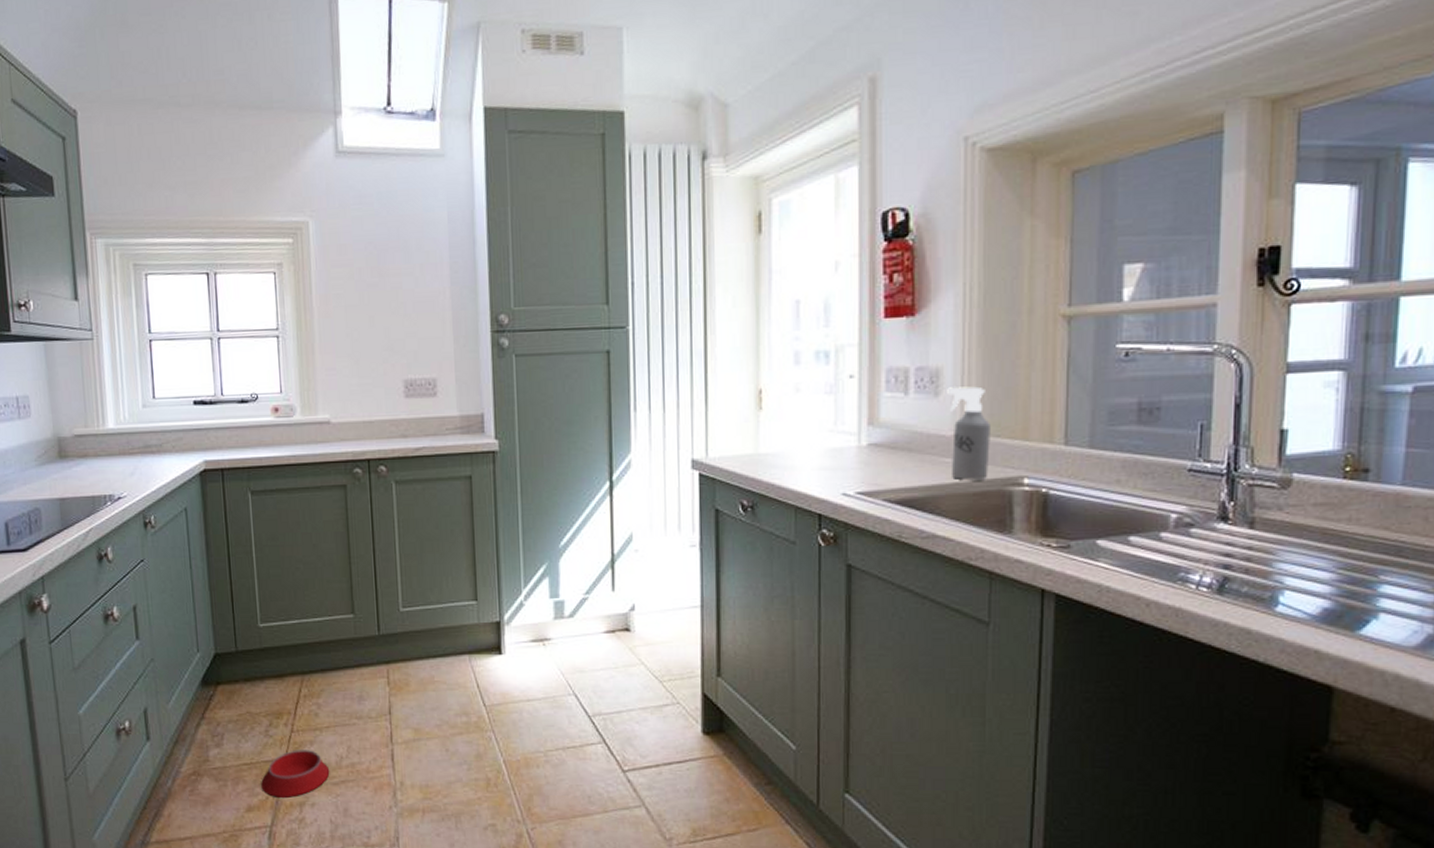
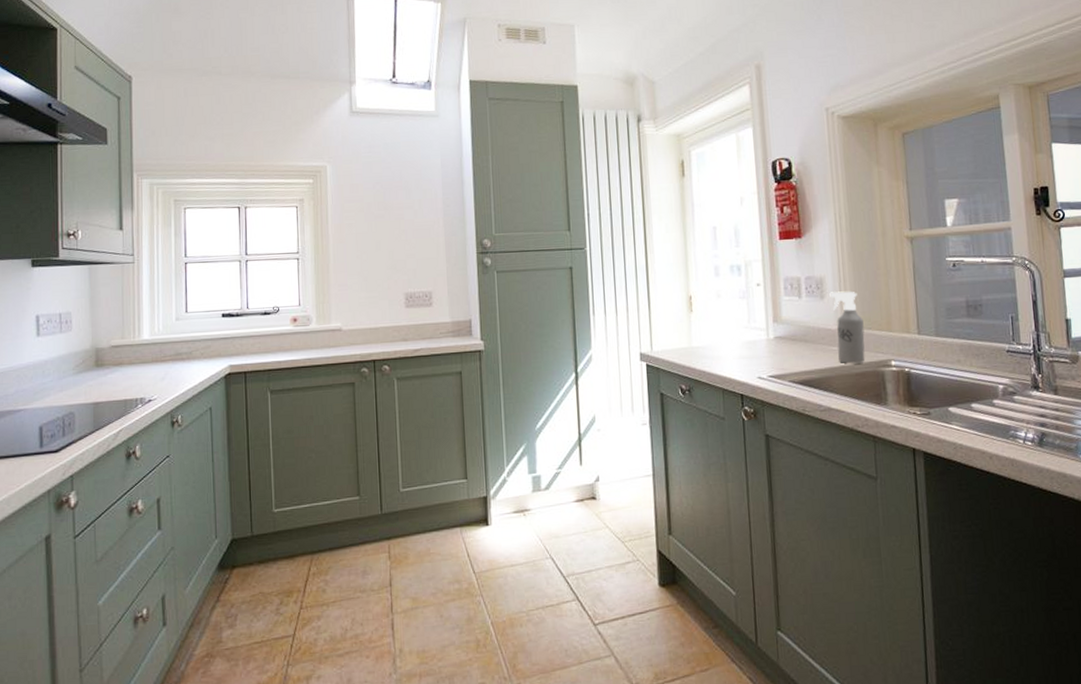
pet bowl: present [261,750,330,797] -> none [271,624,335,673]

